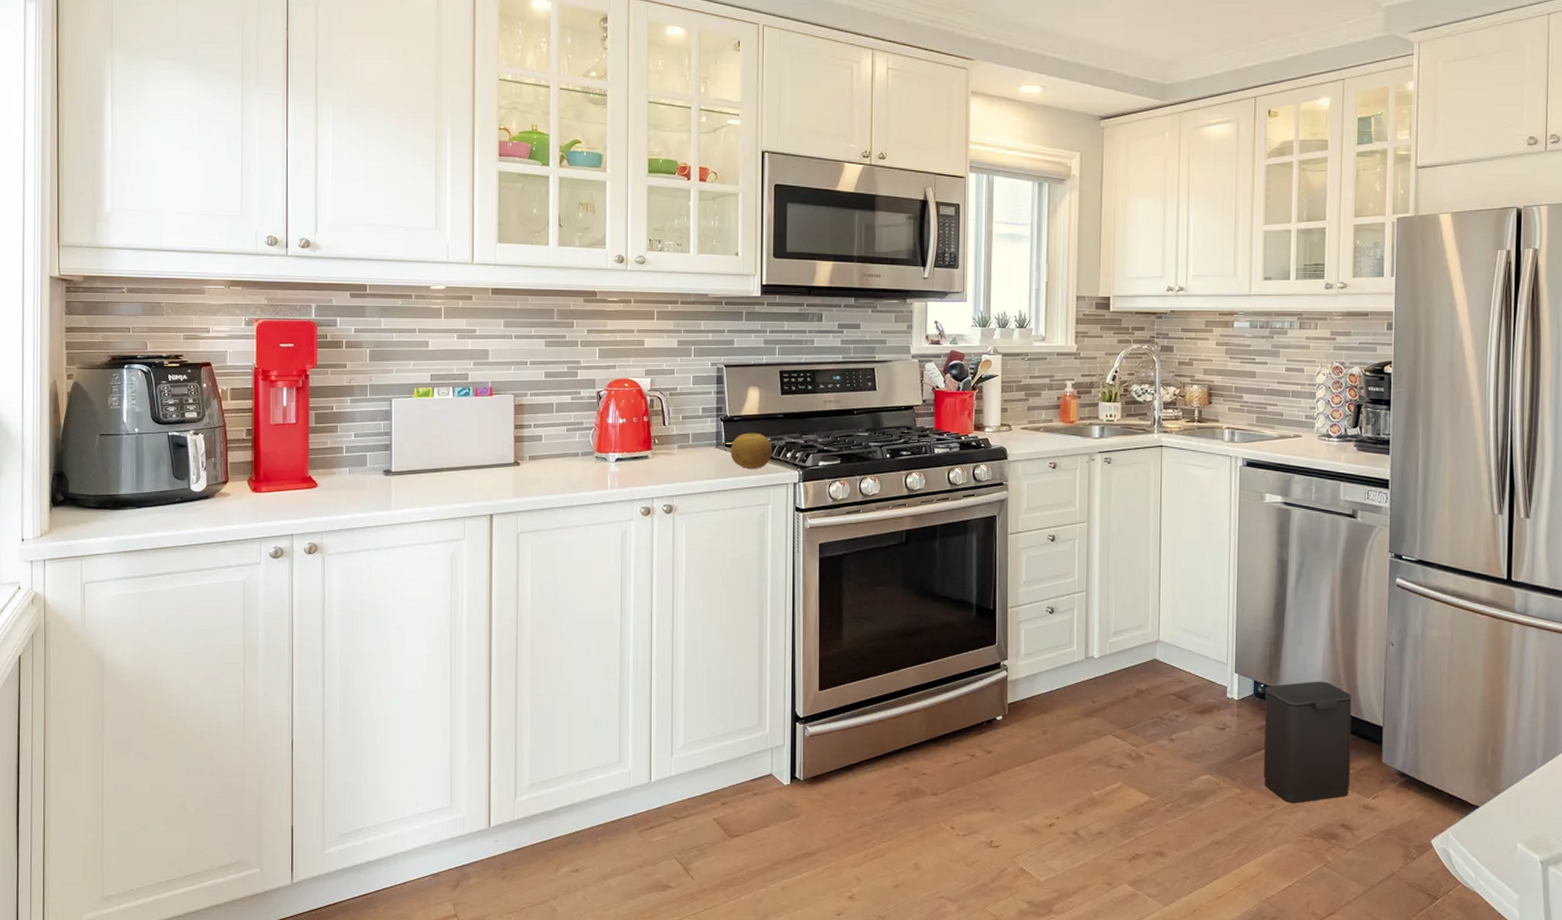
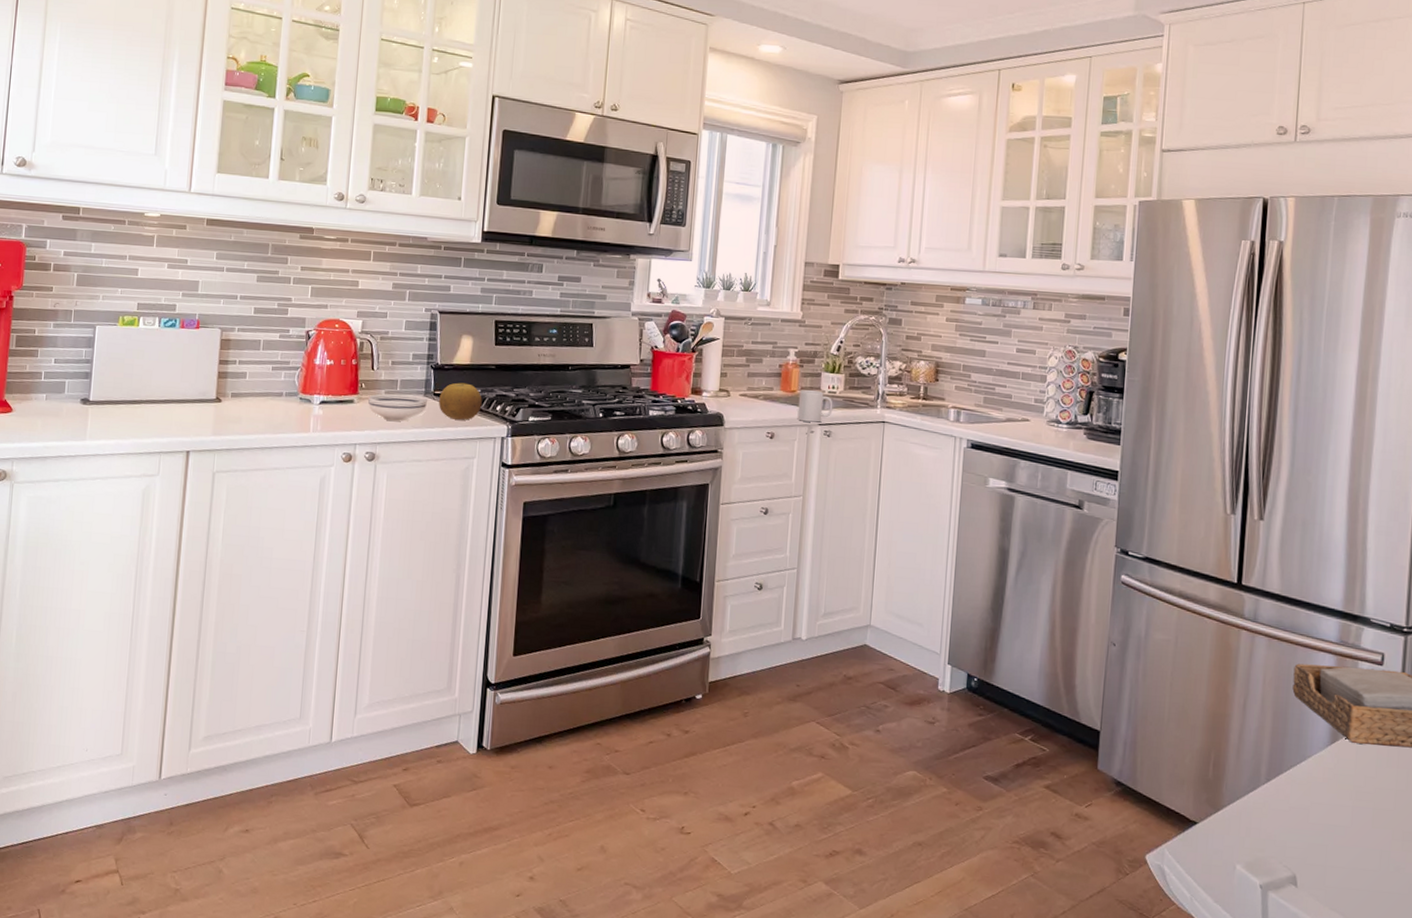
bowl: none [661,447,720,473] -> present [367,393,428,421]
mug: none [1078,420,1112,450] -> present [797,390,833,423]
pedal bin: present [1264,681,1352,803] -> none [972,678,1069,807]

